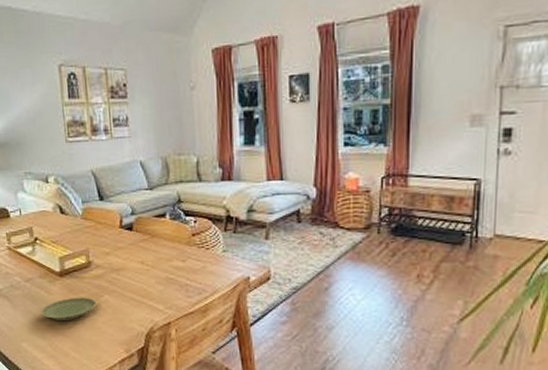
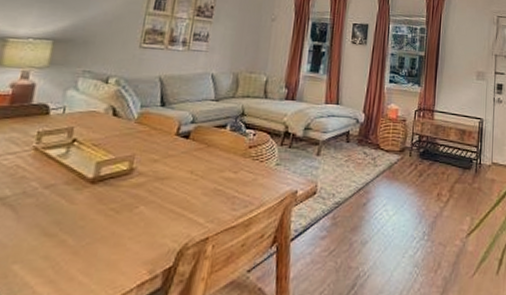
plate: present [40,297,97,320] -> none [52,207,129,235]

